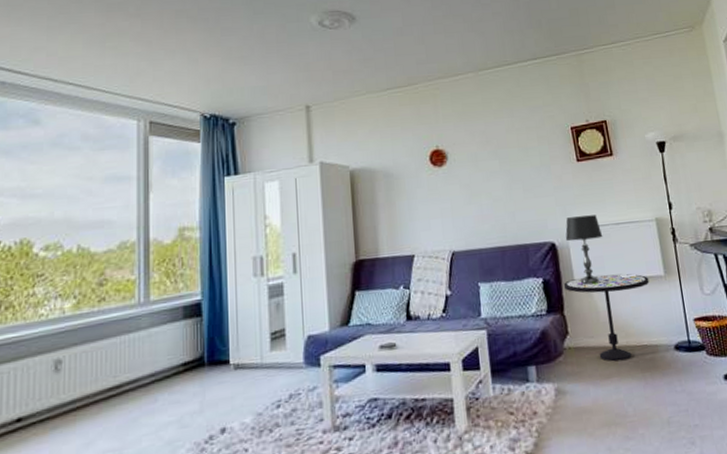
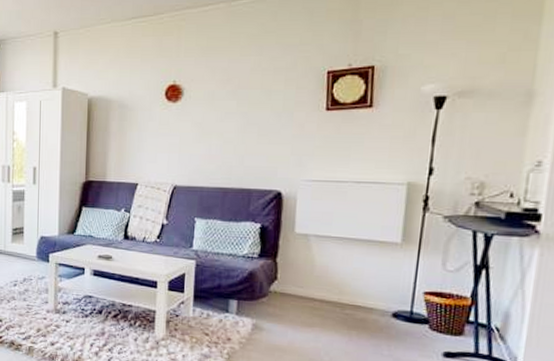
side table: present [563,274,649,362] -> none [281,230,381,315]
table lamp: present [565,215,603,285] -> none [294,169,338,238]

